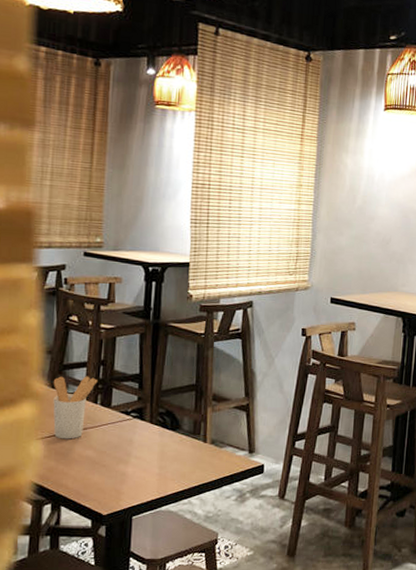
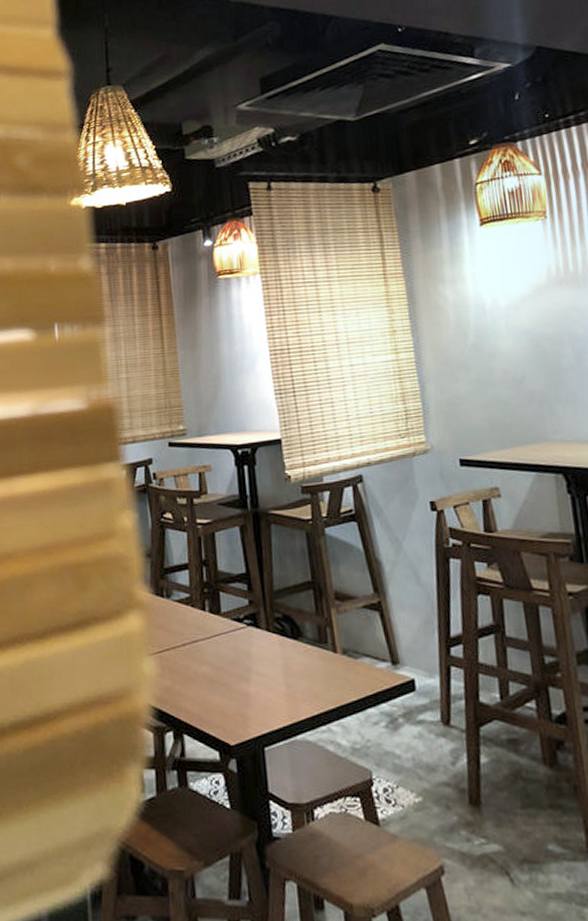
utensil holder: present [53,376,98,439] -> none [156,579,202,654]

